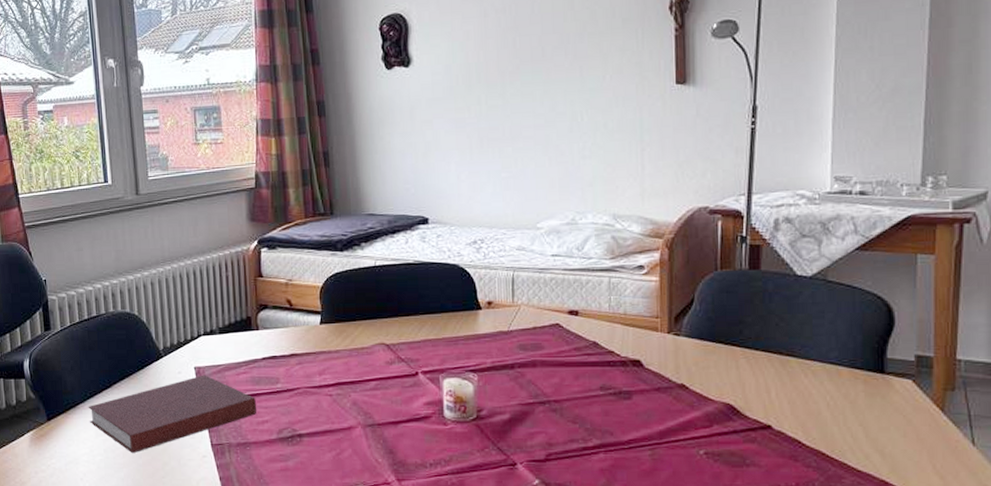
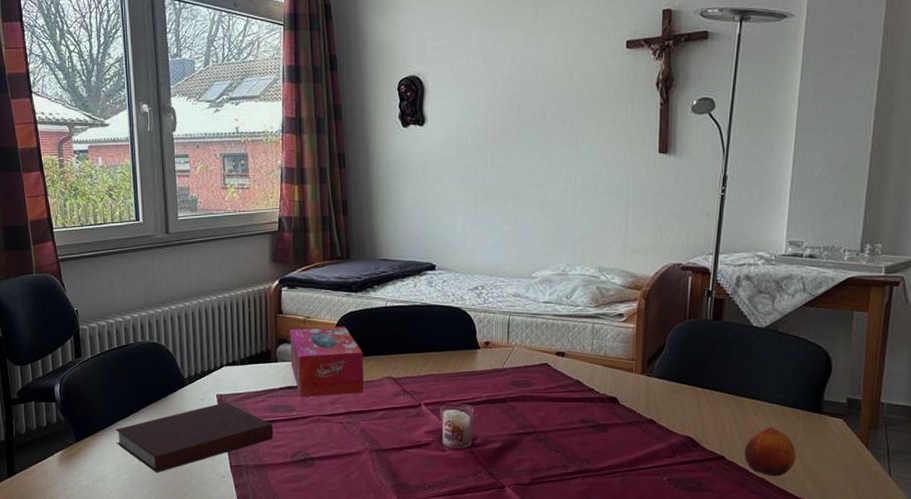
tissue box: none [271,288,354,368] -> present [290,326,364,398]
fruit: none [794,390,858,448] -> present [744,427,796,477]

